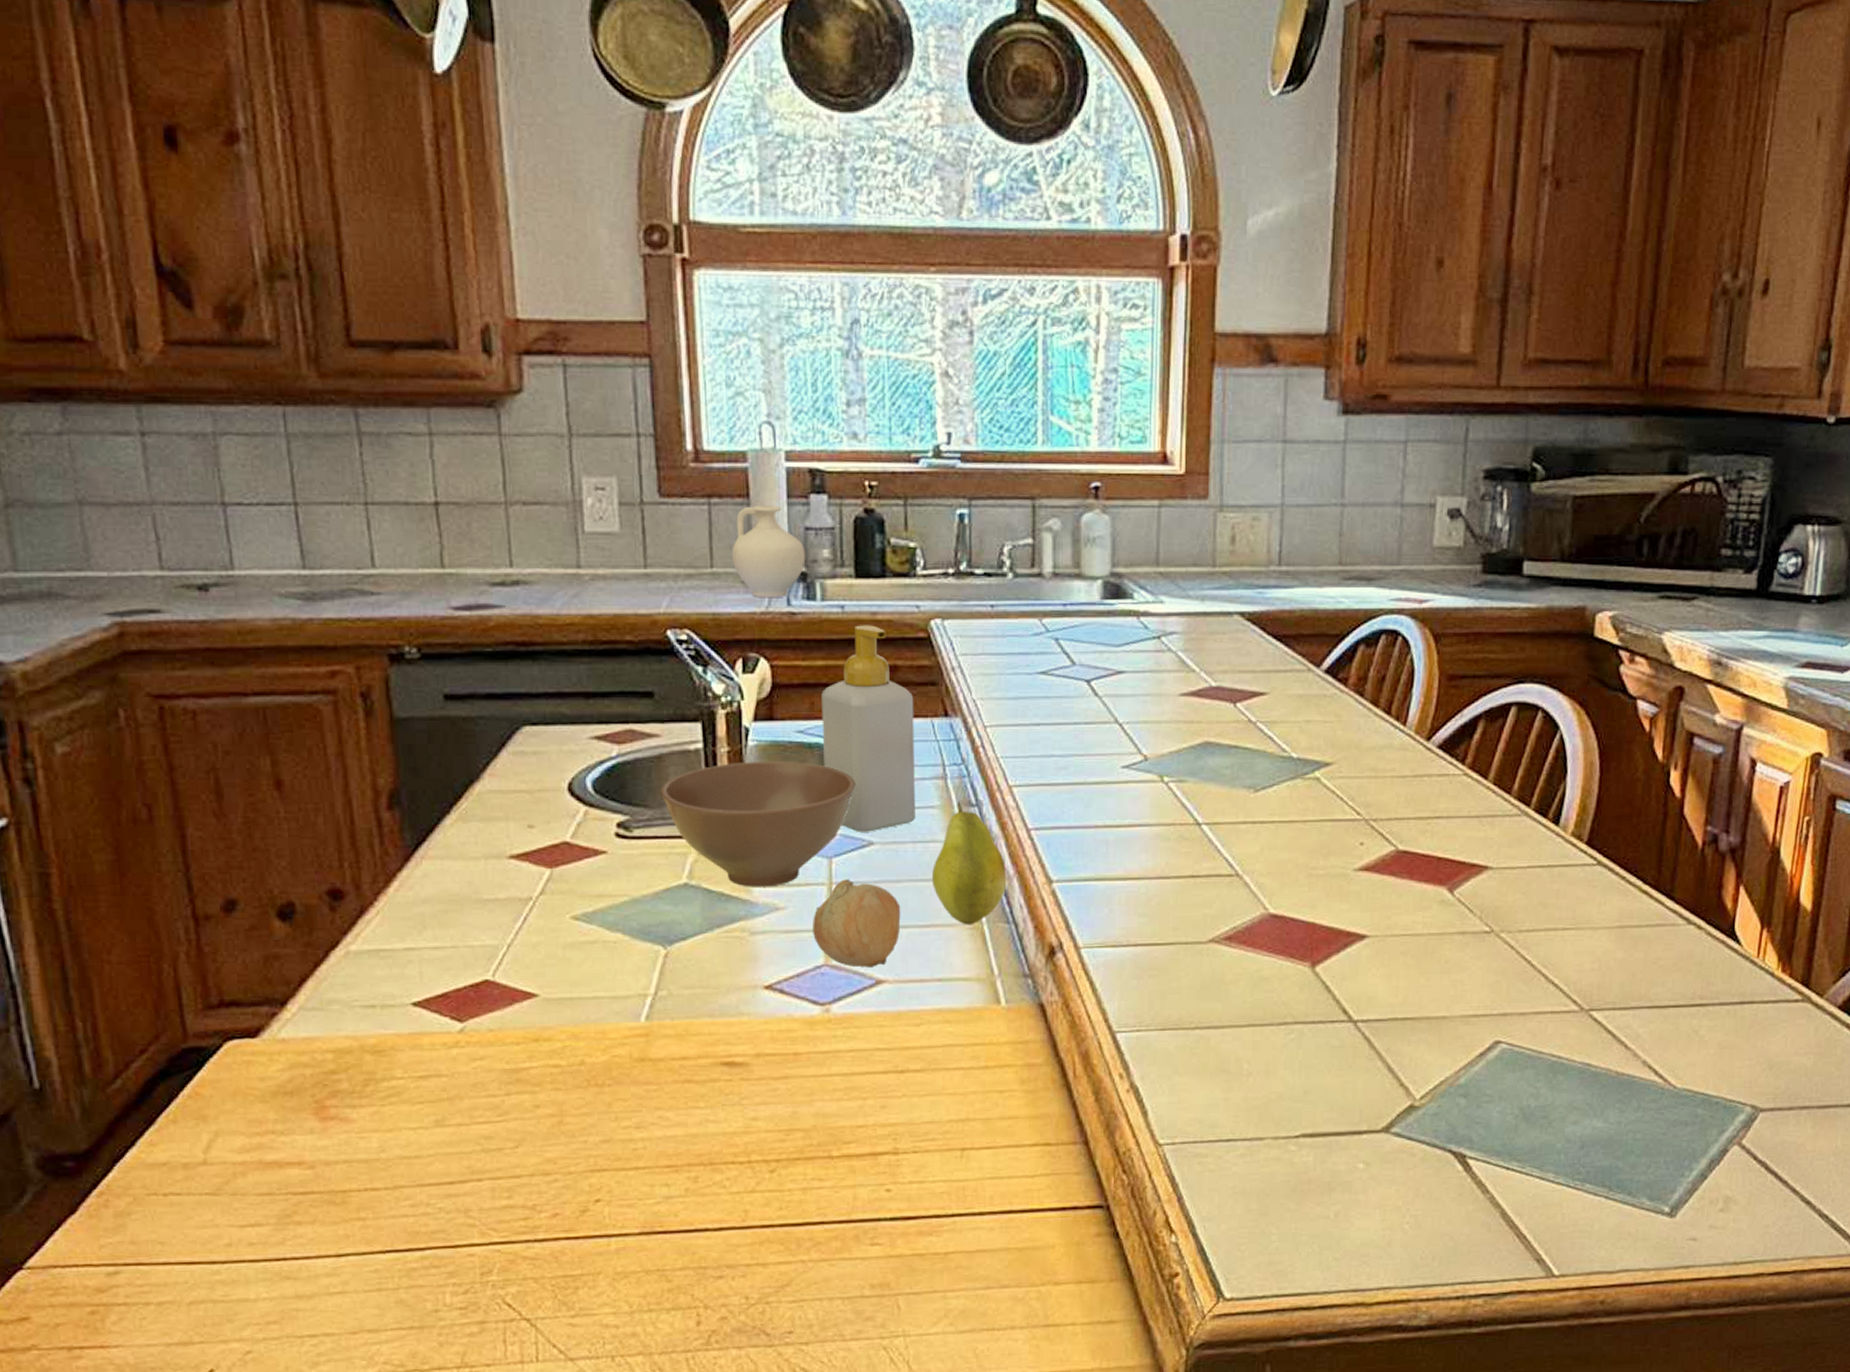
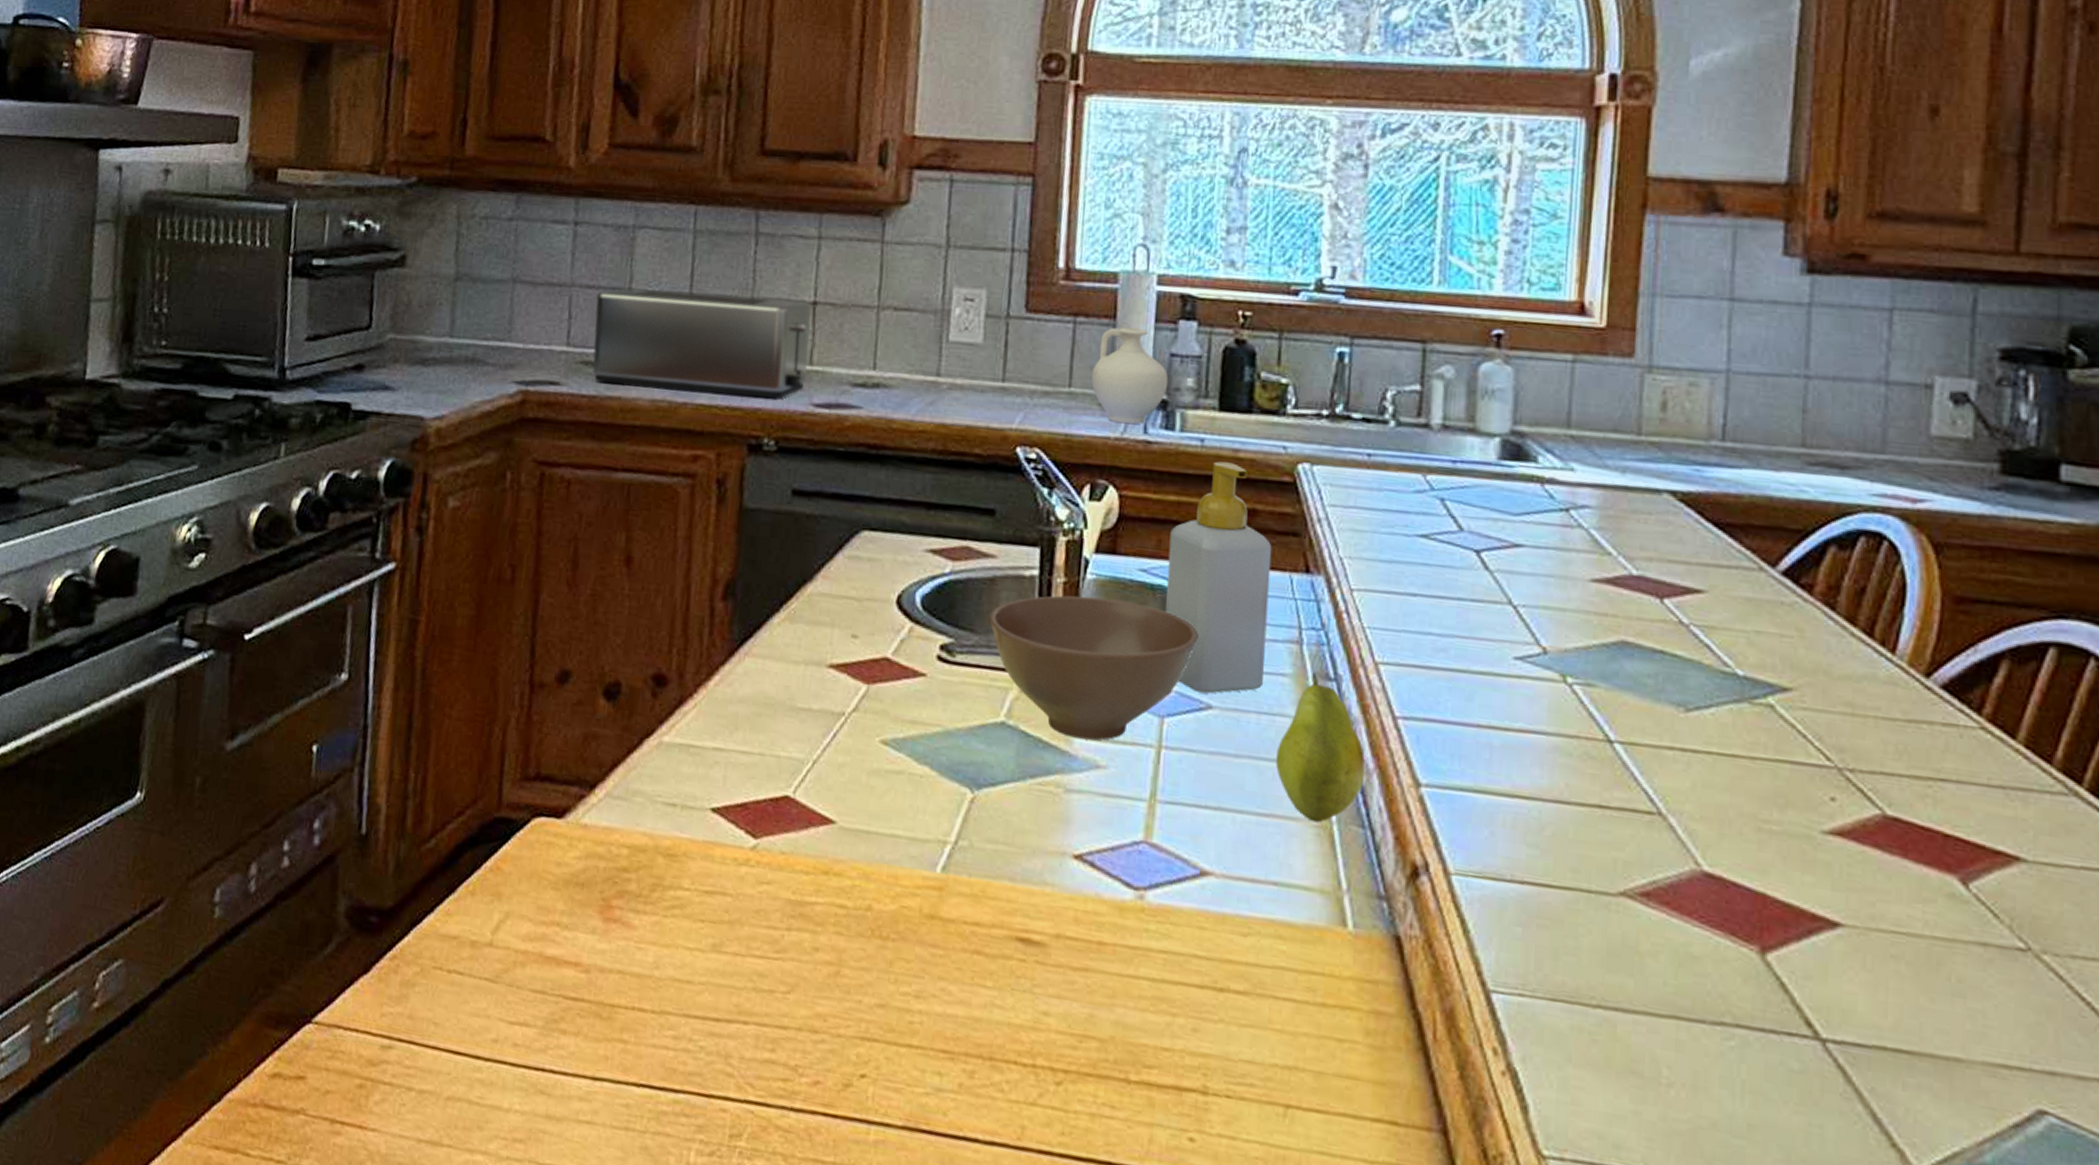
toaster: none [185,501,441,606] -> present [592,288,811,399]
onion: present [813,879,901,968] -> none [1134,744,1237,855]

